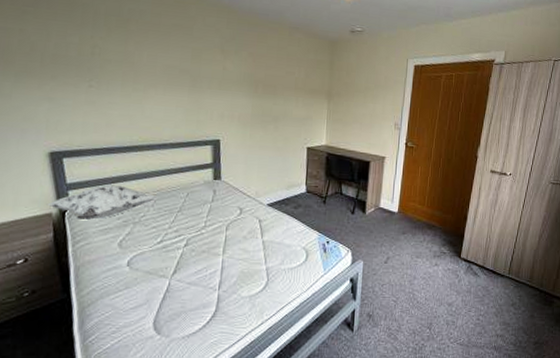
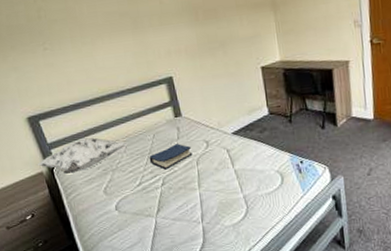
hardback book: none [177,206,224,231] -> present [149,144,193,170]

